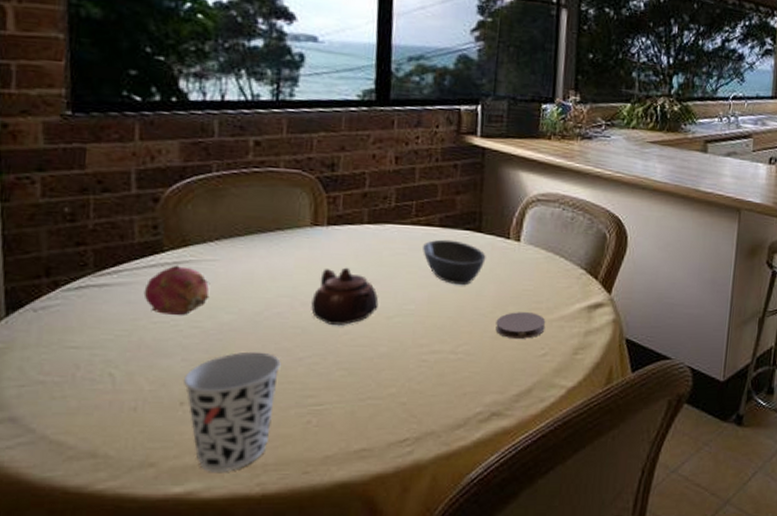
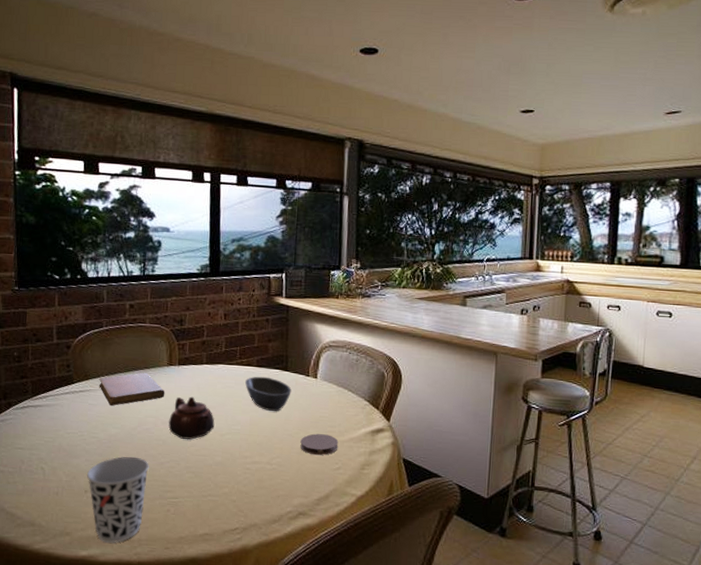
fruit: present [143,265,210,316] -> none [61,392,102,429]
notebook: none [204,235,307,282] -> present [99,372,165,406]

